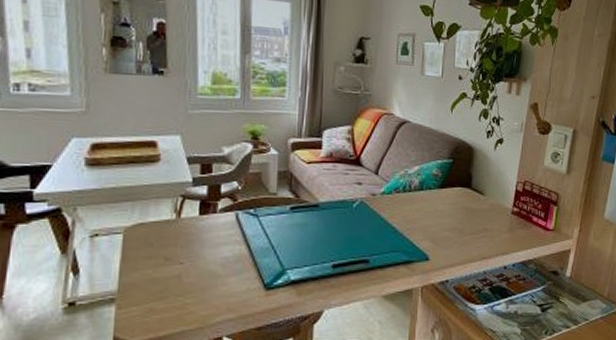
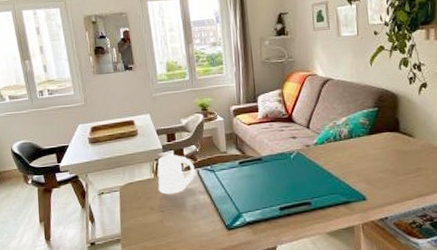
mug: none [179,190,233,242] -> present [157,154,195,195]

